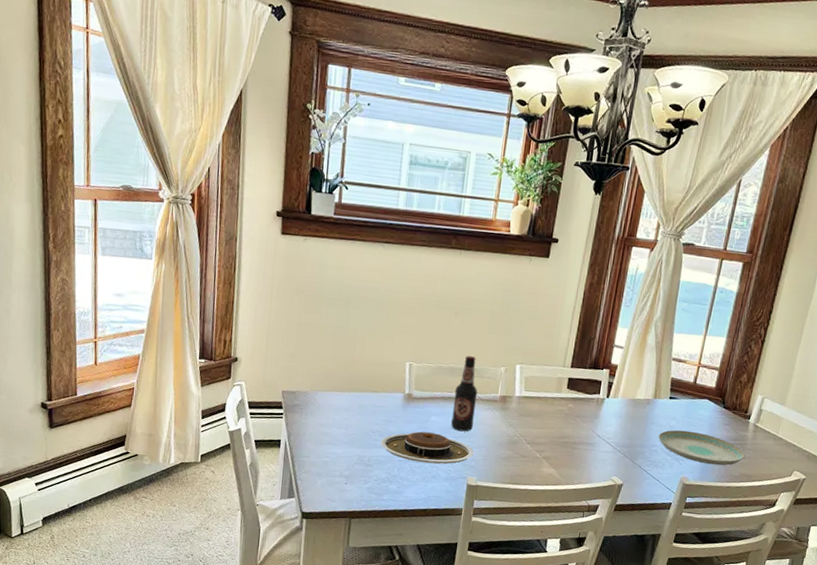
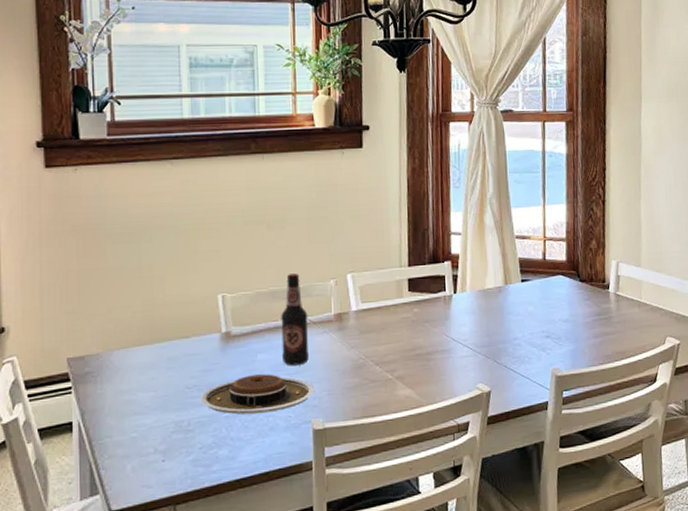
plate: present [658,430,745,466] -> none [518,314,614,349]

